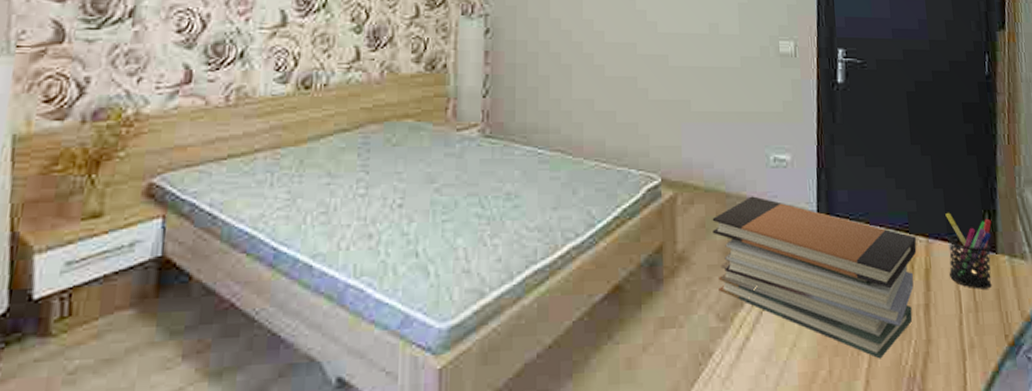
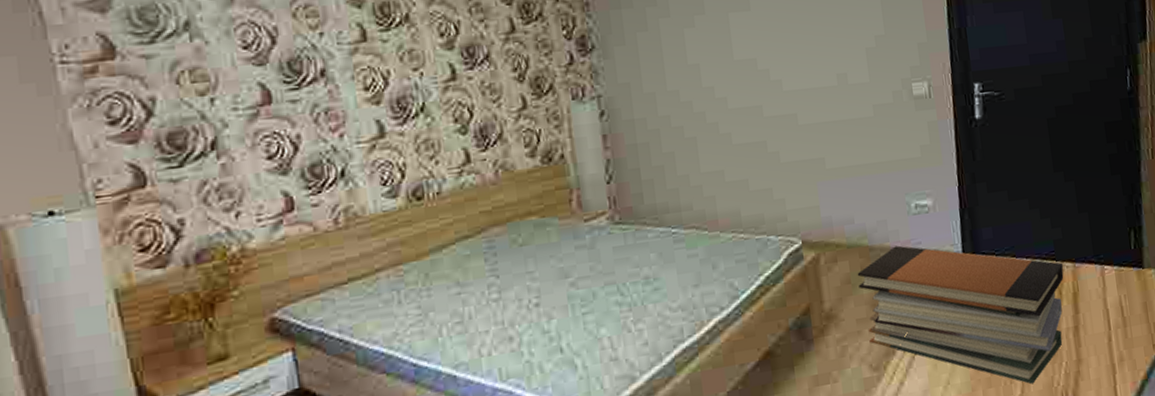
pen holder: present [945,212,992,289] -> none [1091,234,1139,305]

